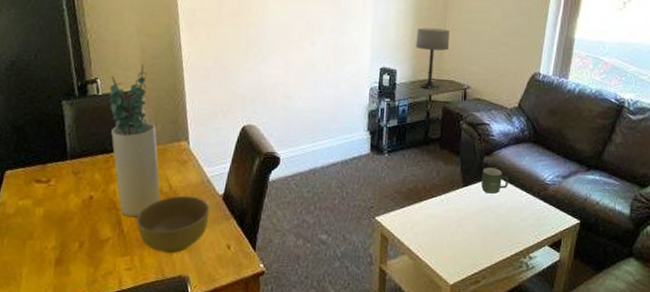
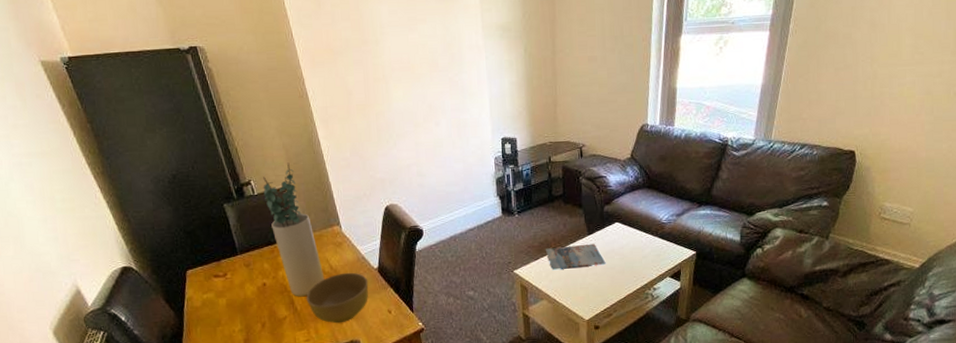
magazine: none [413,196,479,223] -> present [545,243,606,270]
table lamp: present [416,27,450,90] -> none [530,95,561,153]
mug: present [481,167,509,195] -> none [604,215,628,239]

